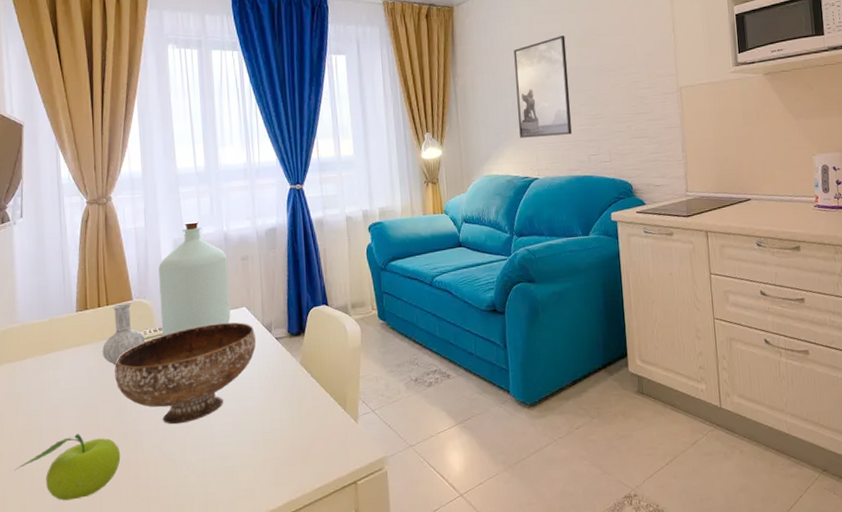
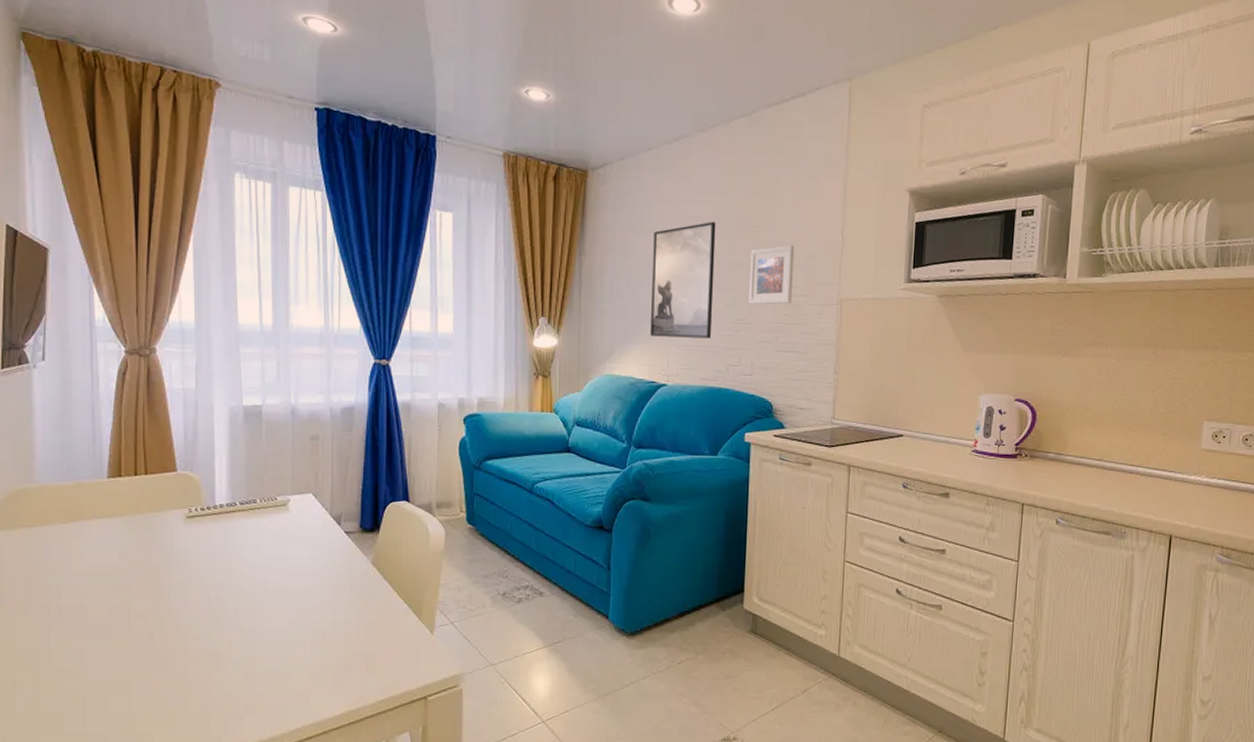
fruit: present [15,434,121,501] -> none [27,616,155,688]
bottle: present [102,221,231,365] -> none [137,388,294,543]
bowl: present [114,322,257,425] -> none [152,508,322,616]
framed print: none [597,46,637,101] -> present [748,244,795,305]

